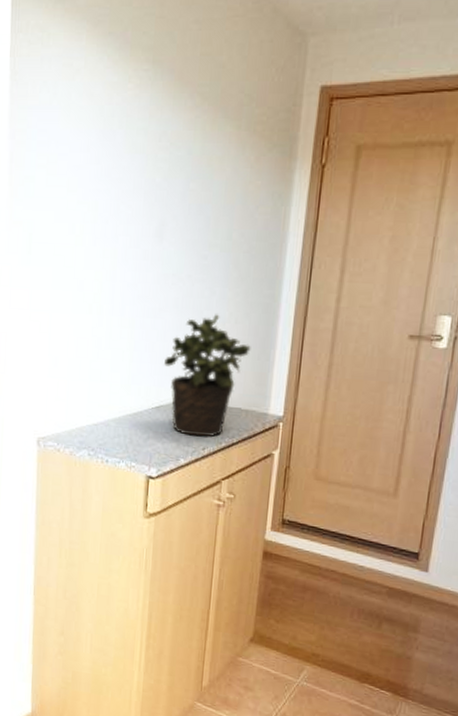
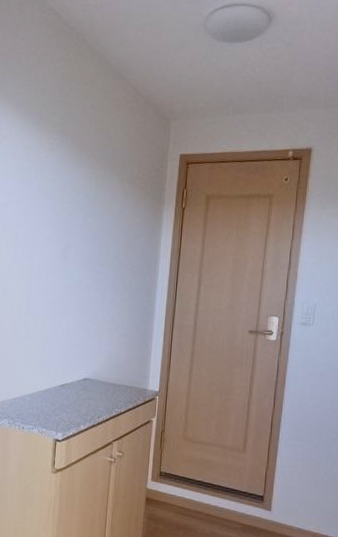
potted plant: present [164,314,251,438] -> none [68,314,134,408]

